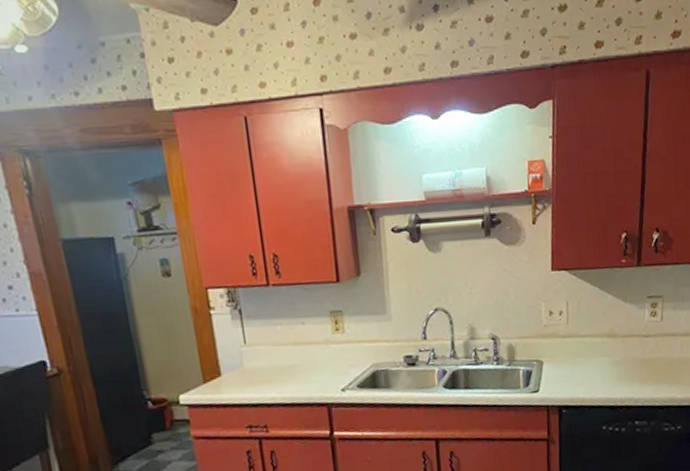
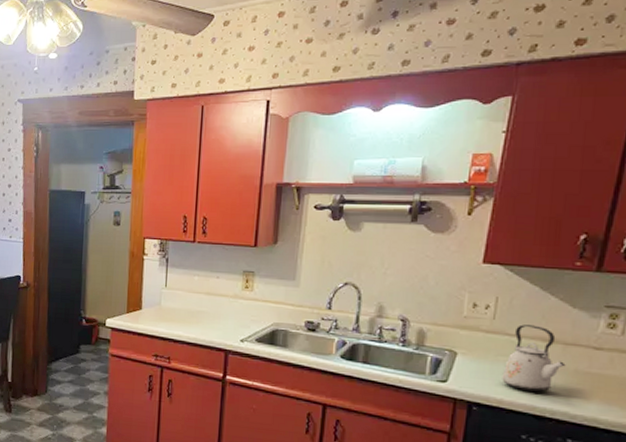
kettle: none [581,323,626,387] -> present [502,324,566,393]

